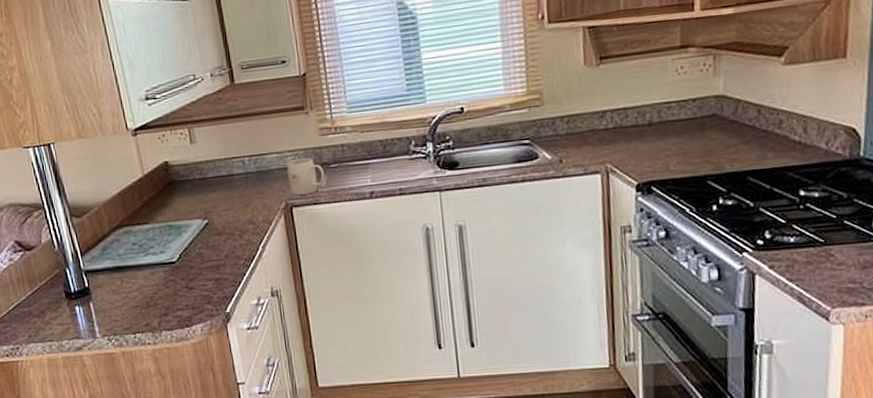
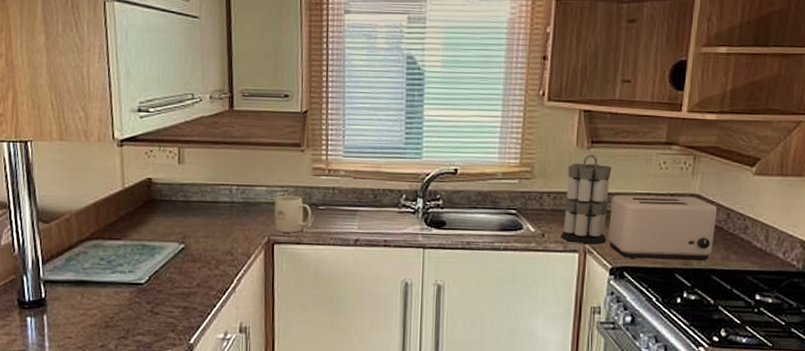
spice rack: none [578,71,629,164] -> present [561,154,612,244]
toaster: none [628,98,747,172] -> present [608,195,717,261]

